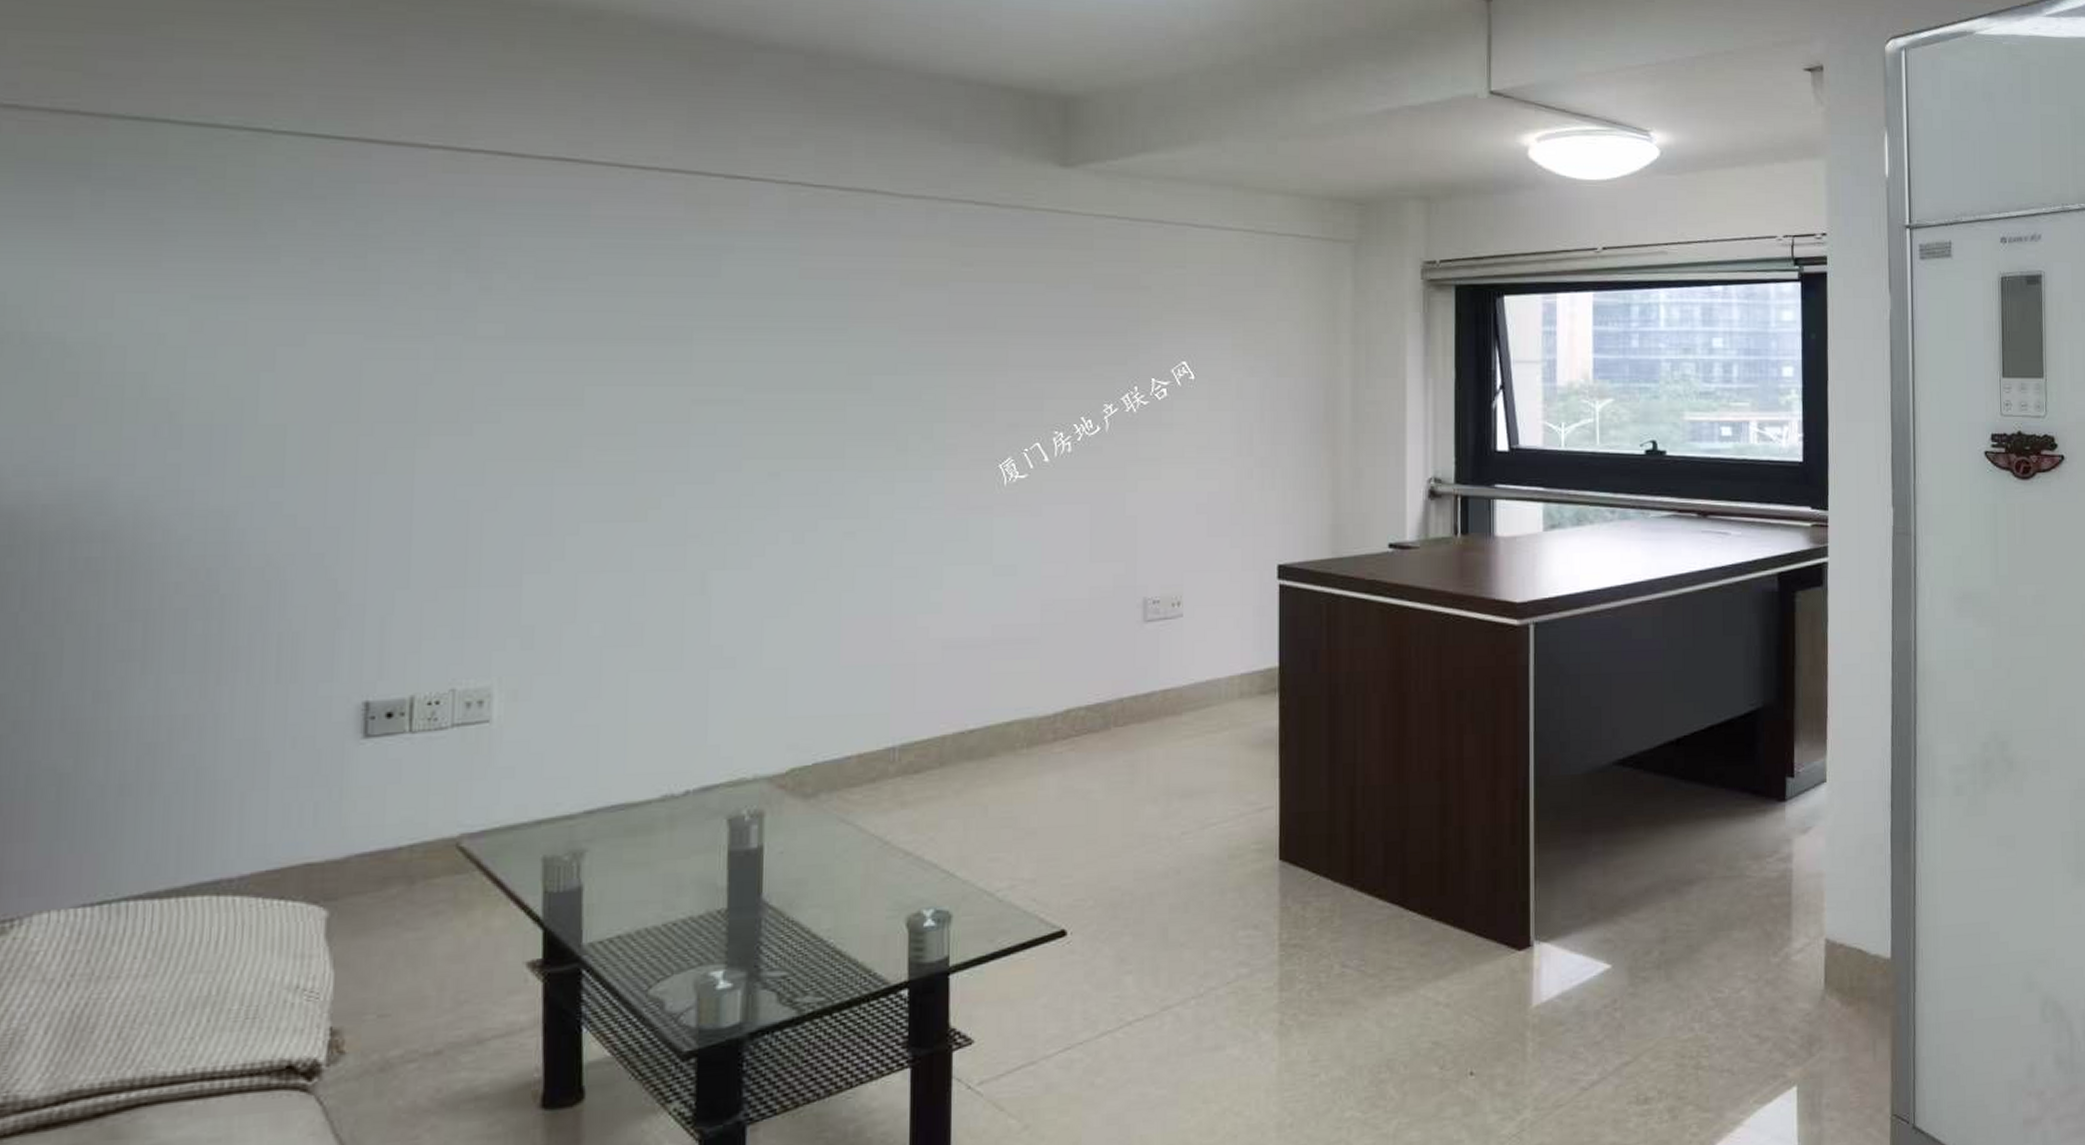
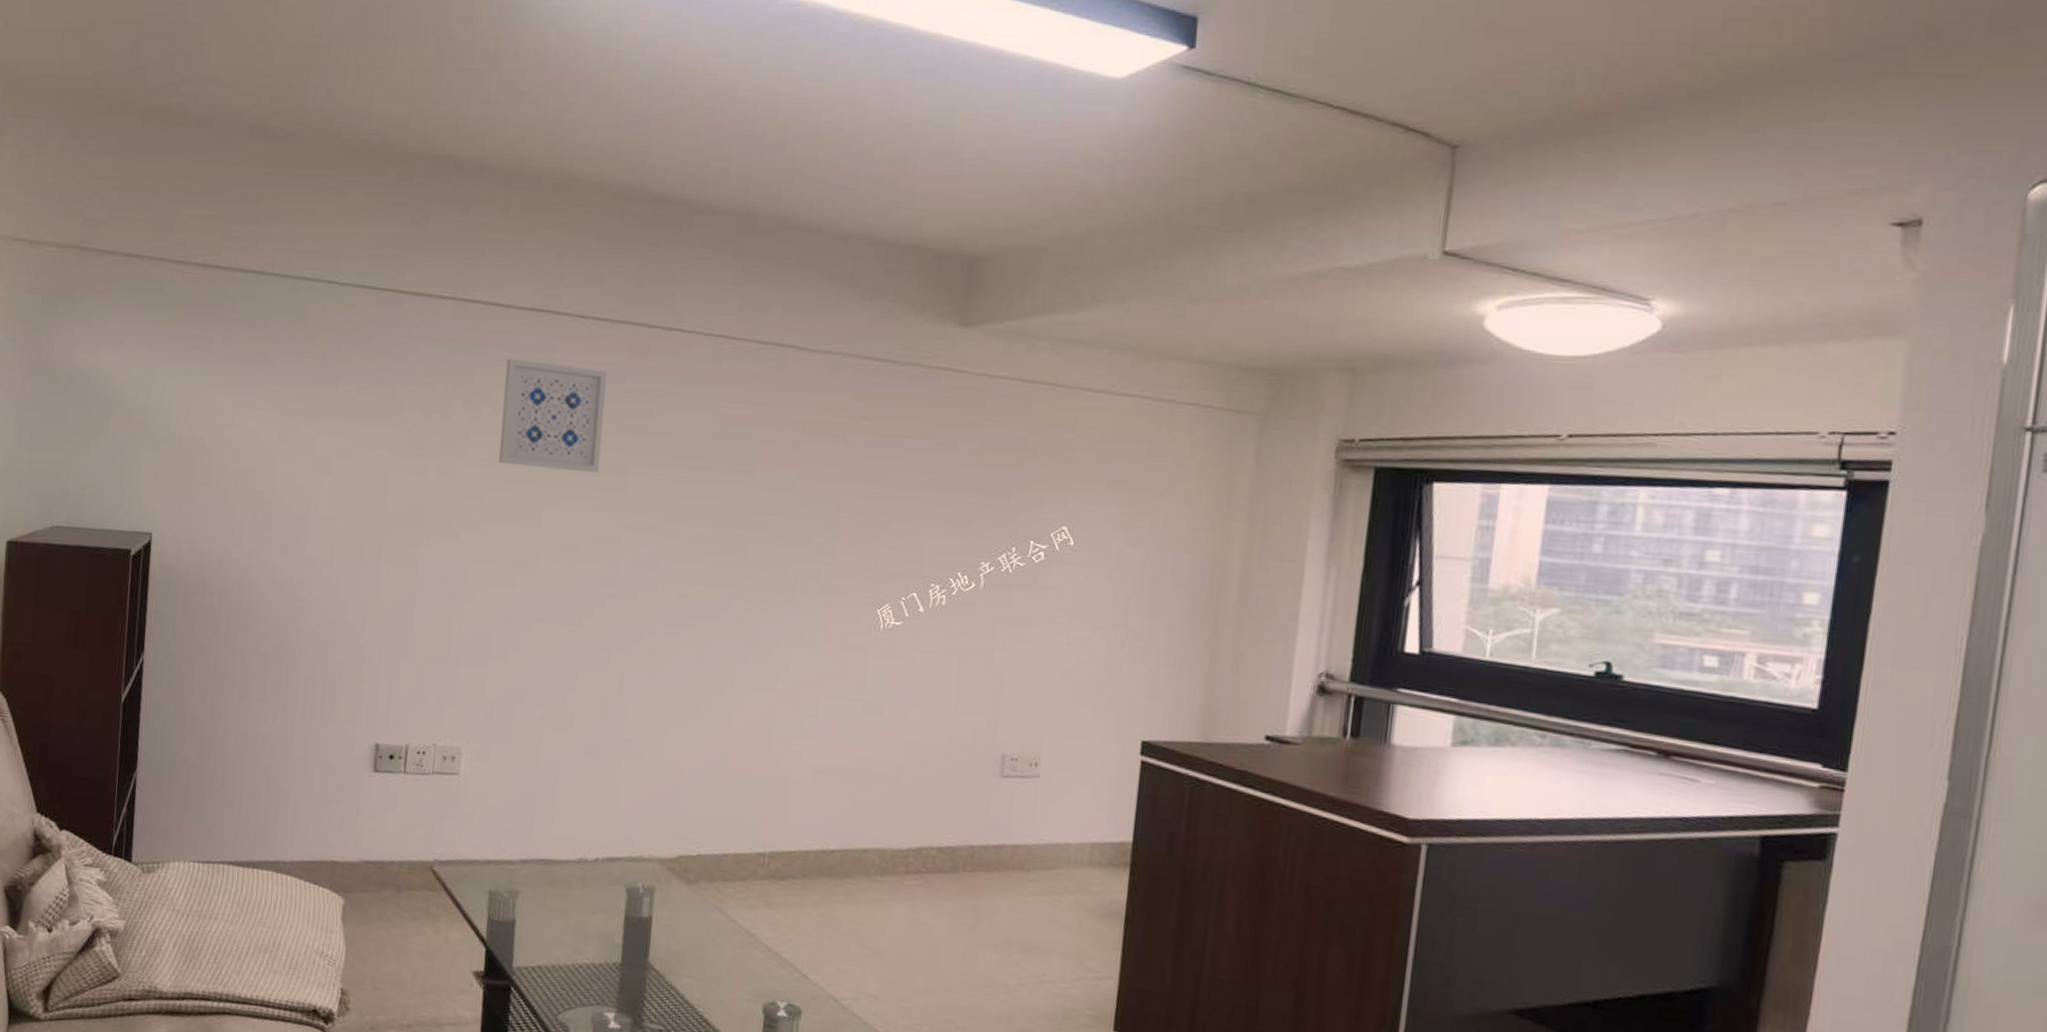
wall art: none [521,216,659,343] -> present [499,358,607,473]

